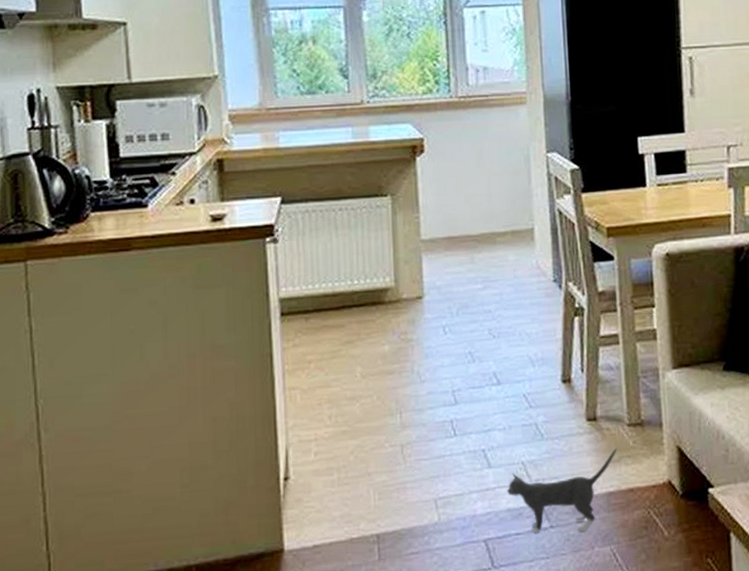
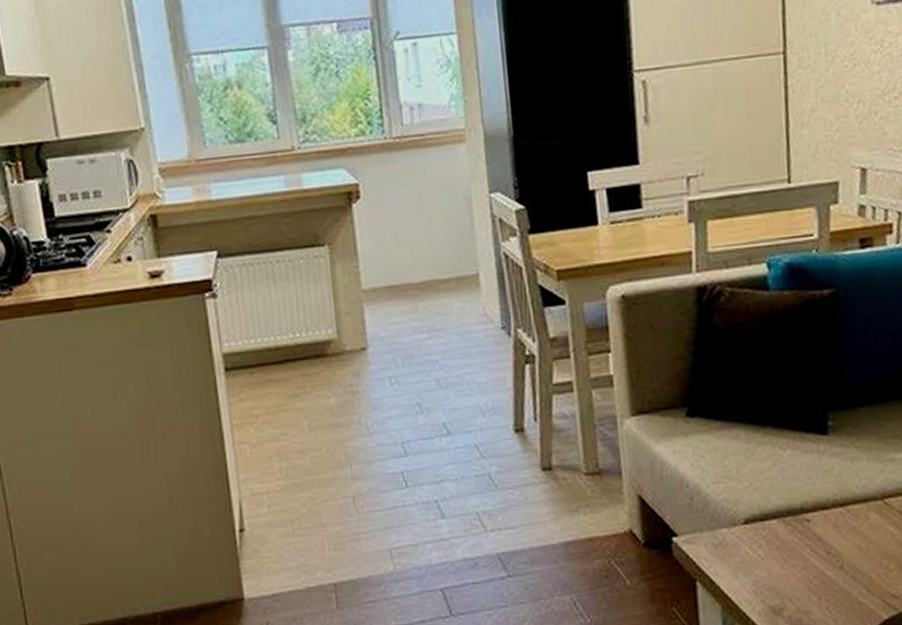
cat: present [507,448,617,533] -> none [462,498,575,582]

